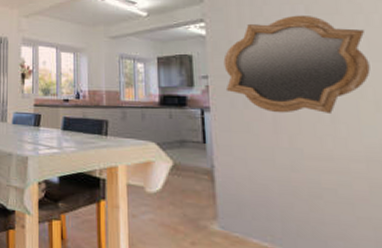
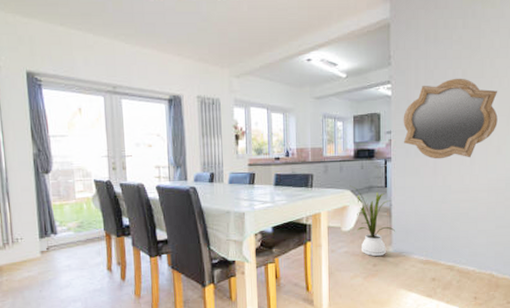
house plant: none [154,137,221,233] -> present [349,185,395,257]

